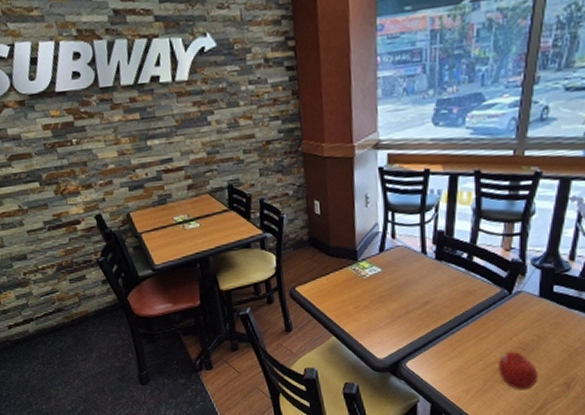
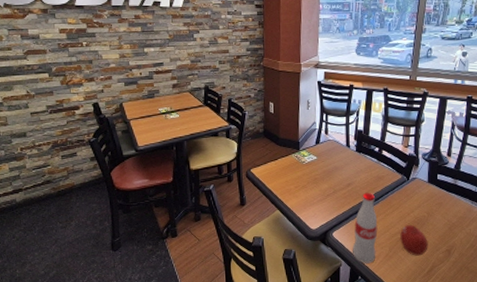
soda bottle: none [433,311,467,399] -> present [353,192,378,264]

